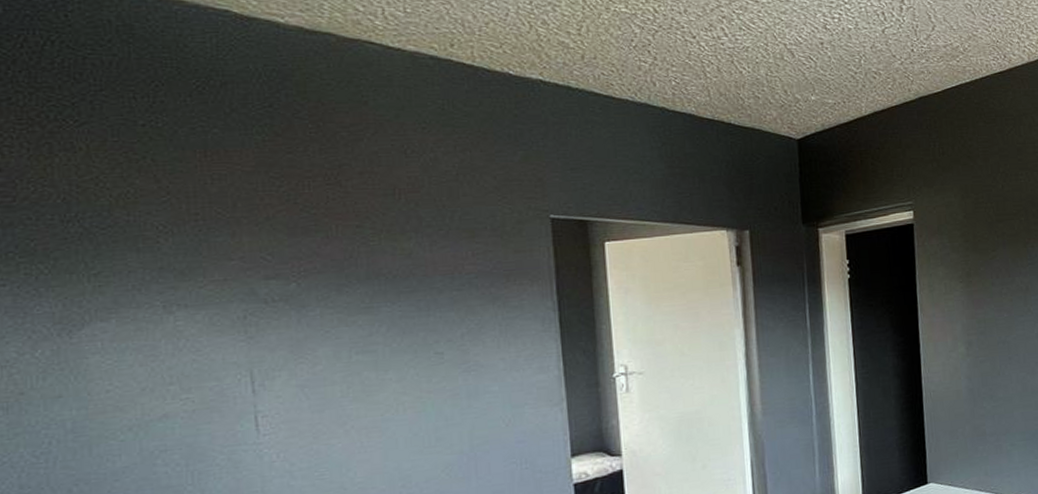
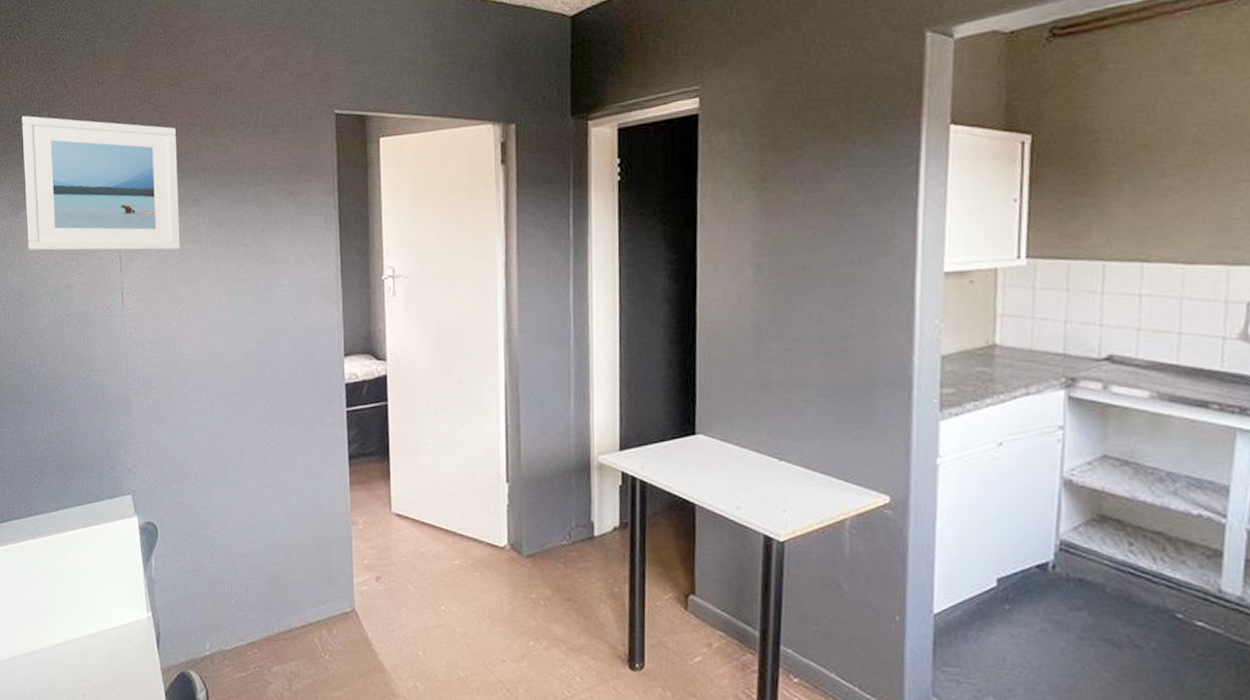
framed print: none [78,214,345,377] -> present [22,116,180,251]

